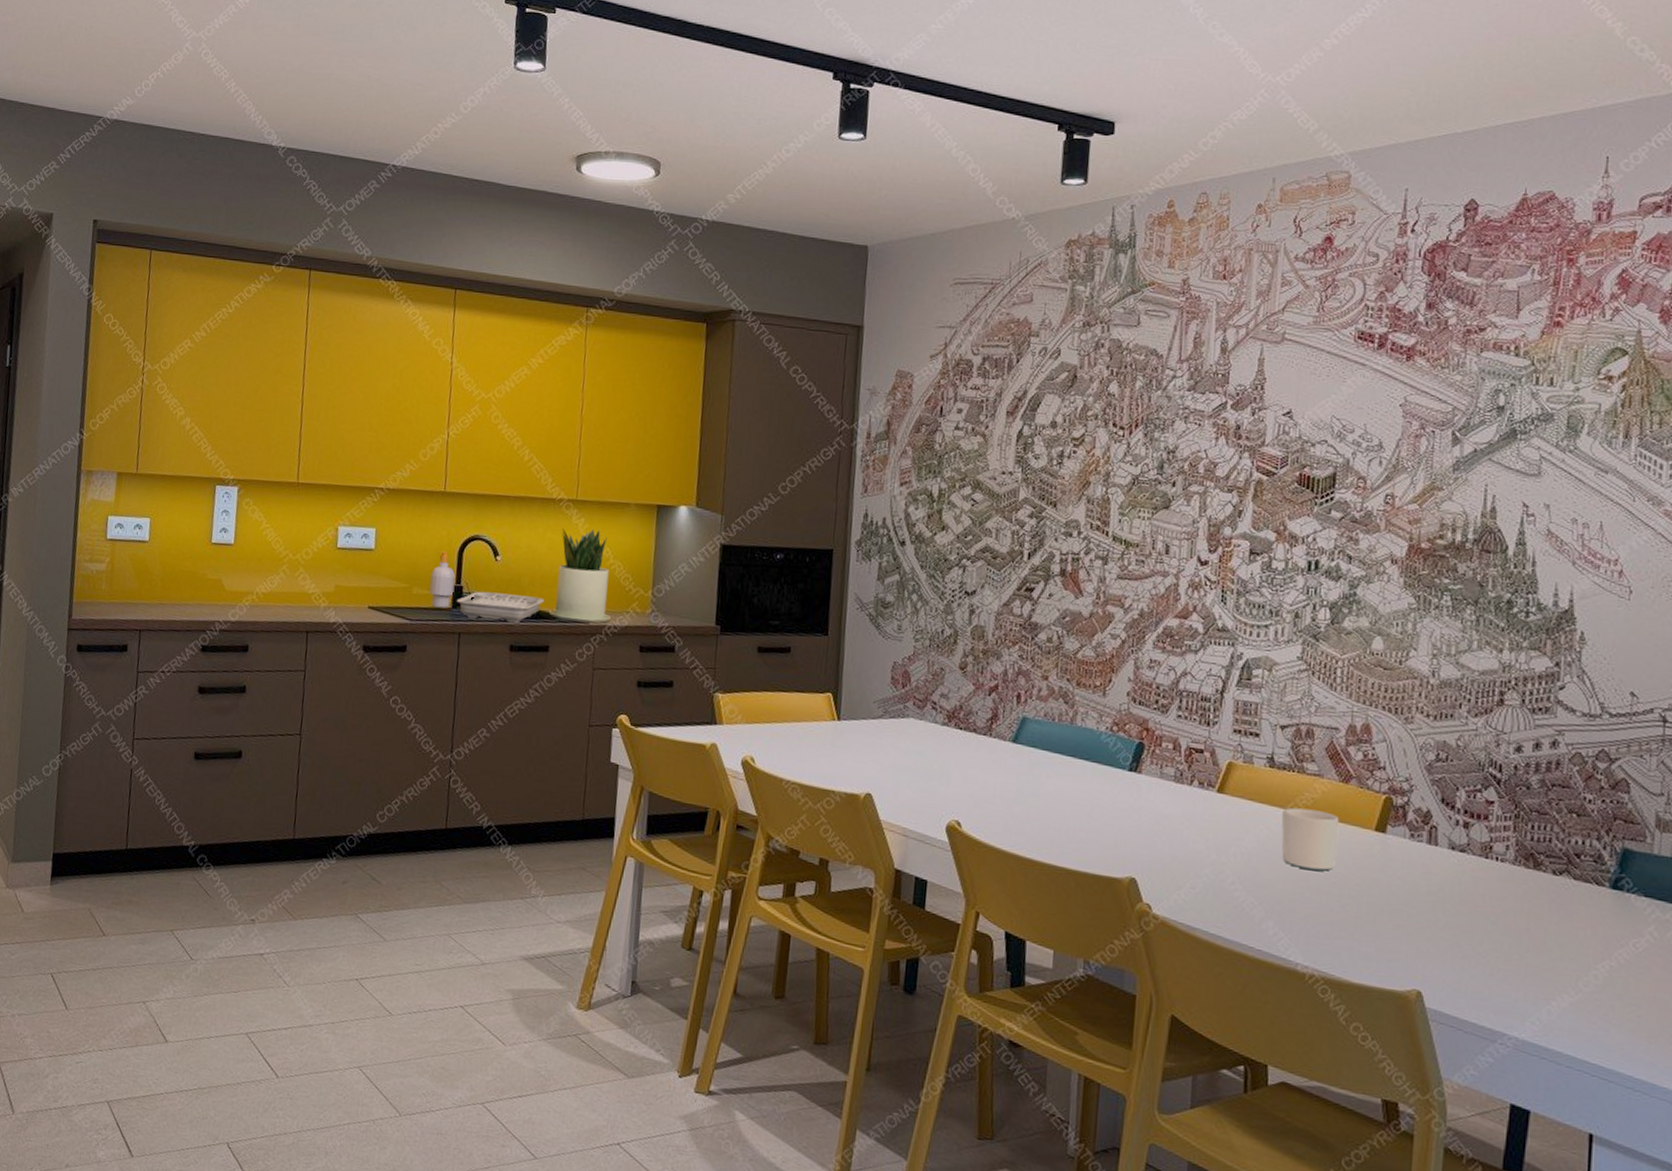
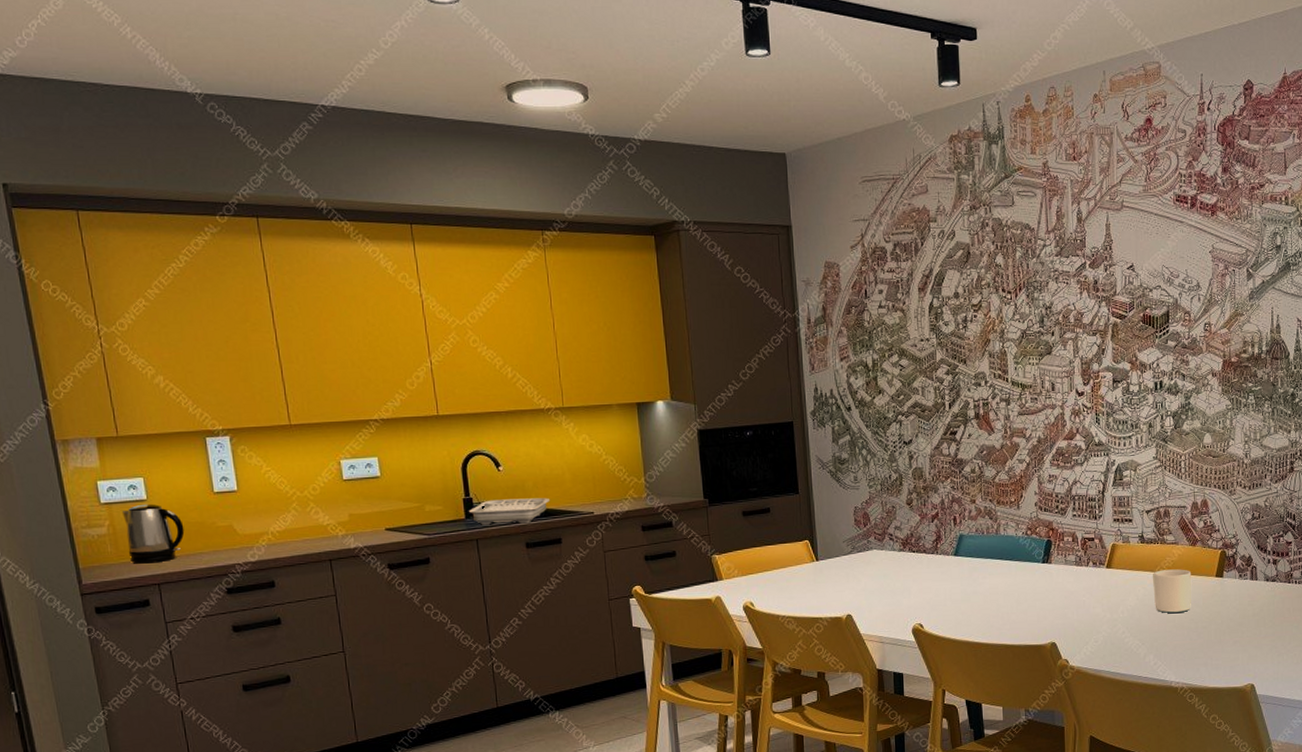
kettle: none [120,545,177,608] -> present [121,503,185,564]
soap bottle: present [429,551,456,609] -> none [440,469,465,520]
planter: present [549,528,611,624] -> none [555,432,613,515]

